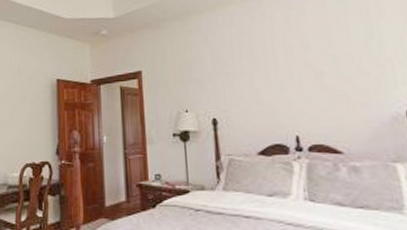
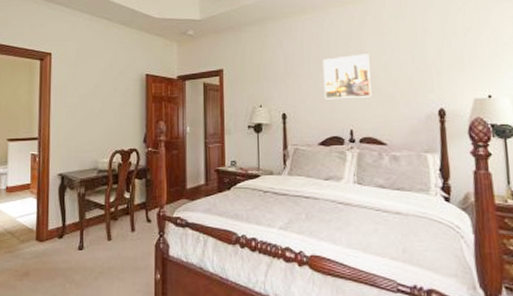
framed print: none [257,46,320,101] -> present [322,53,372,100]

